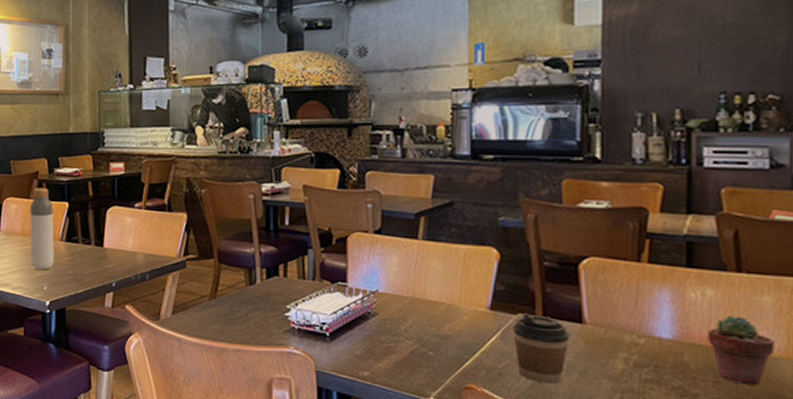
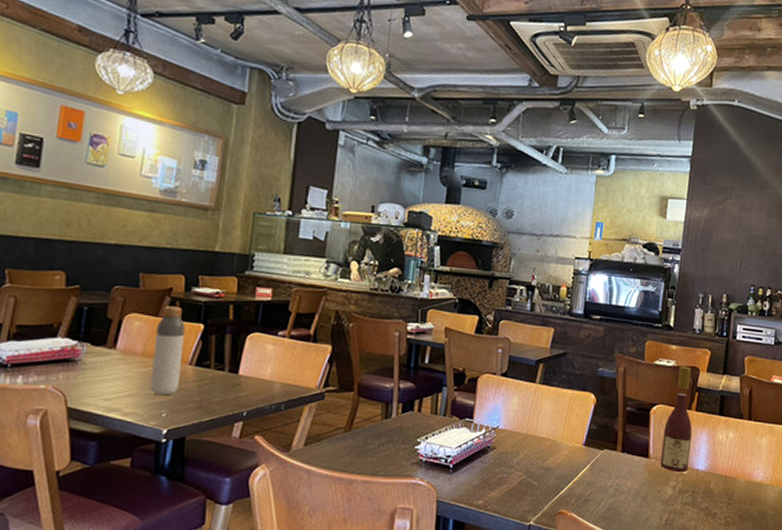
coffee cup: present [513,313,570,384] -> none [599,449,639,508]
wine bottle: none [602,207,646,342] -> present [660,366,692,473]
potted succulent: present [708,315,774,385] -> none [726,452,765,505]

